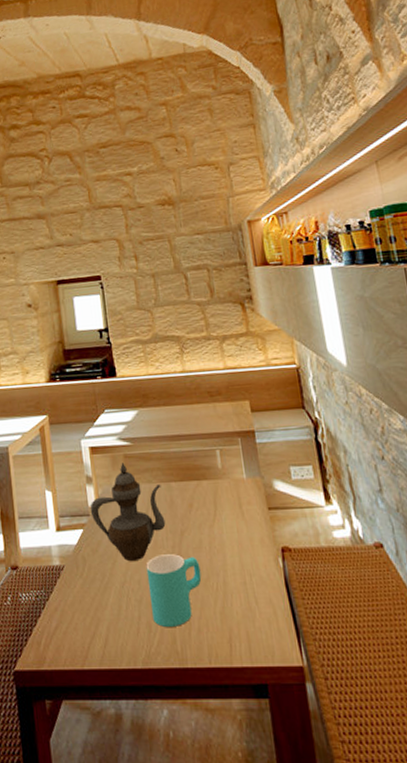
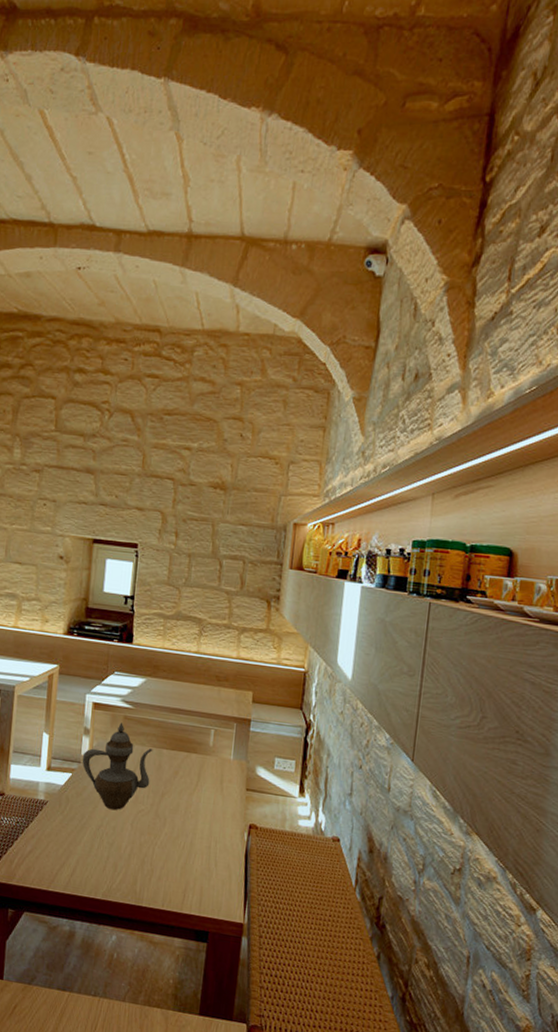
cup: present [146,554,202,628] -> none [120,809,173,872]

